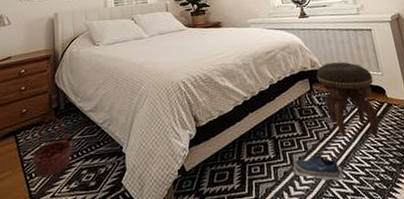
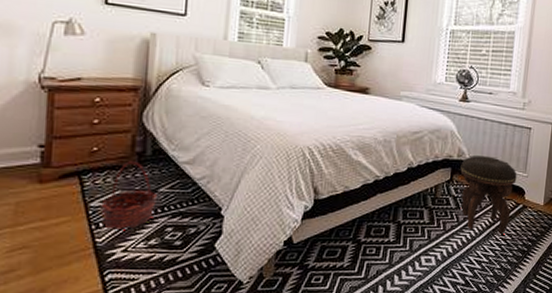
shoe: present [293,154,345,182] -> none [410,243,460,272]

